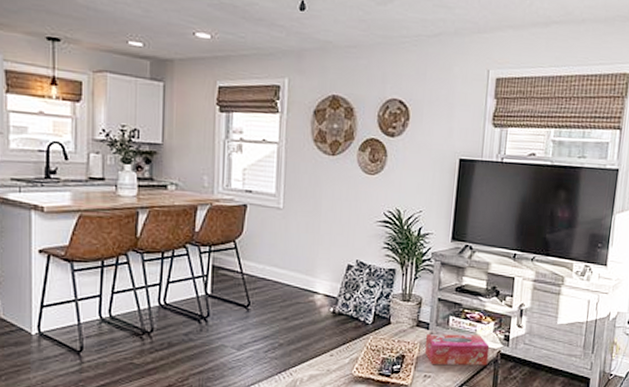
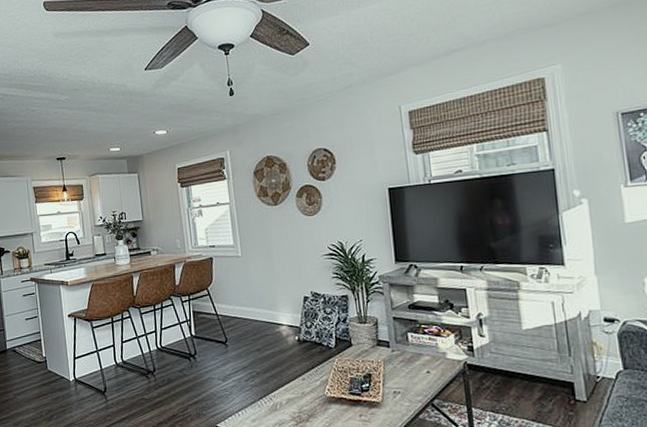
tissue box: present [425,333,490,366] -> none [387,348,456,381]

